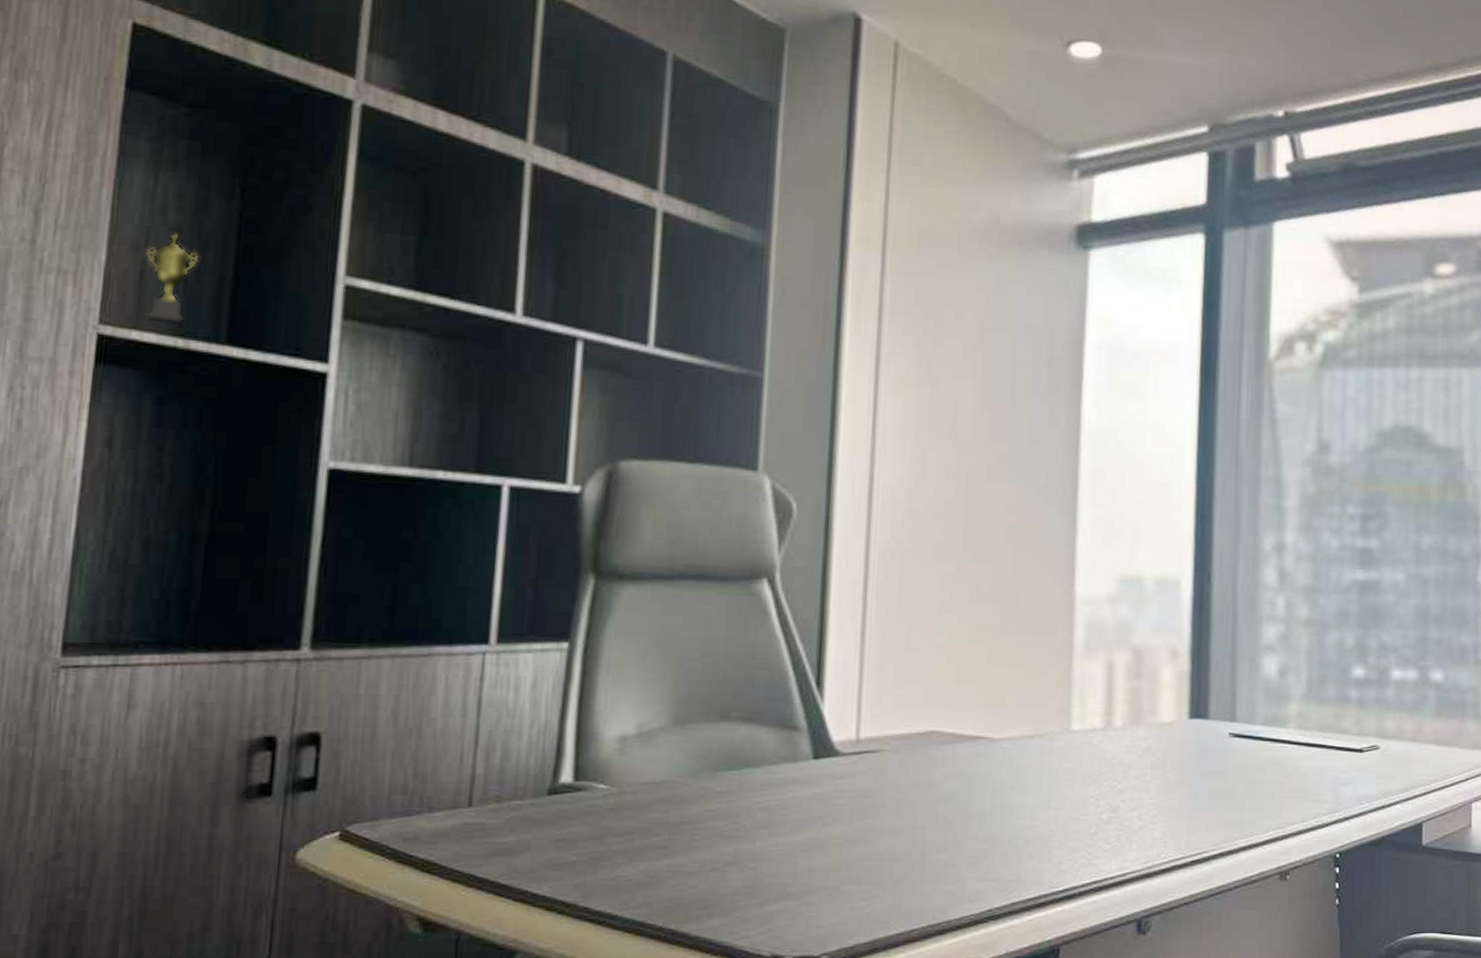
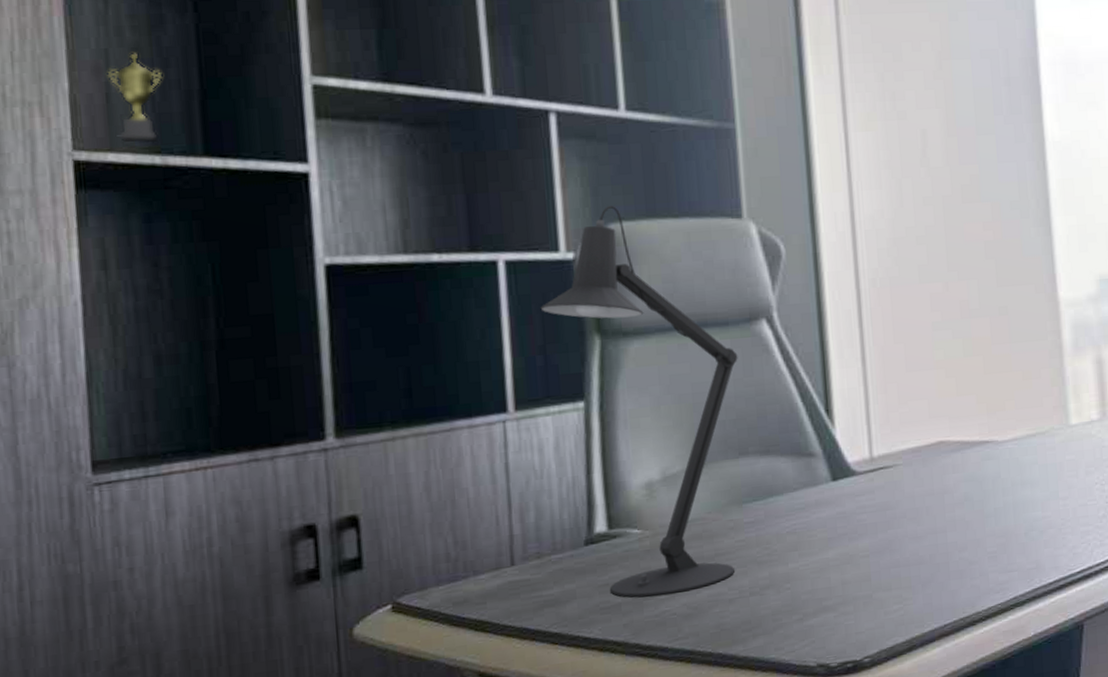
desk lamp: none [538,441,733,859] -> present [540,205,738,598]

